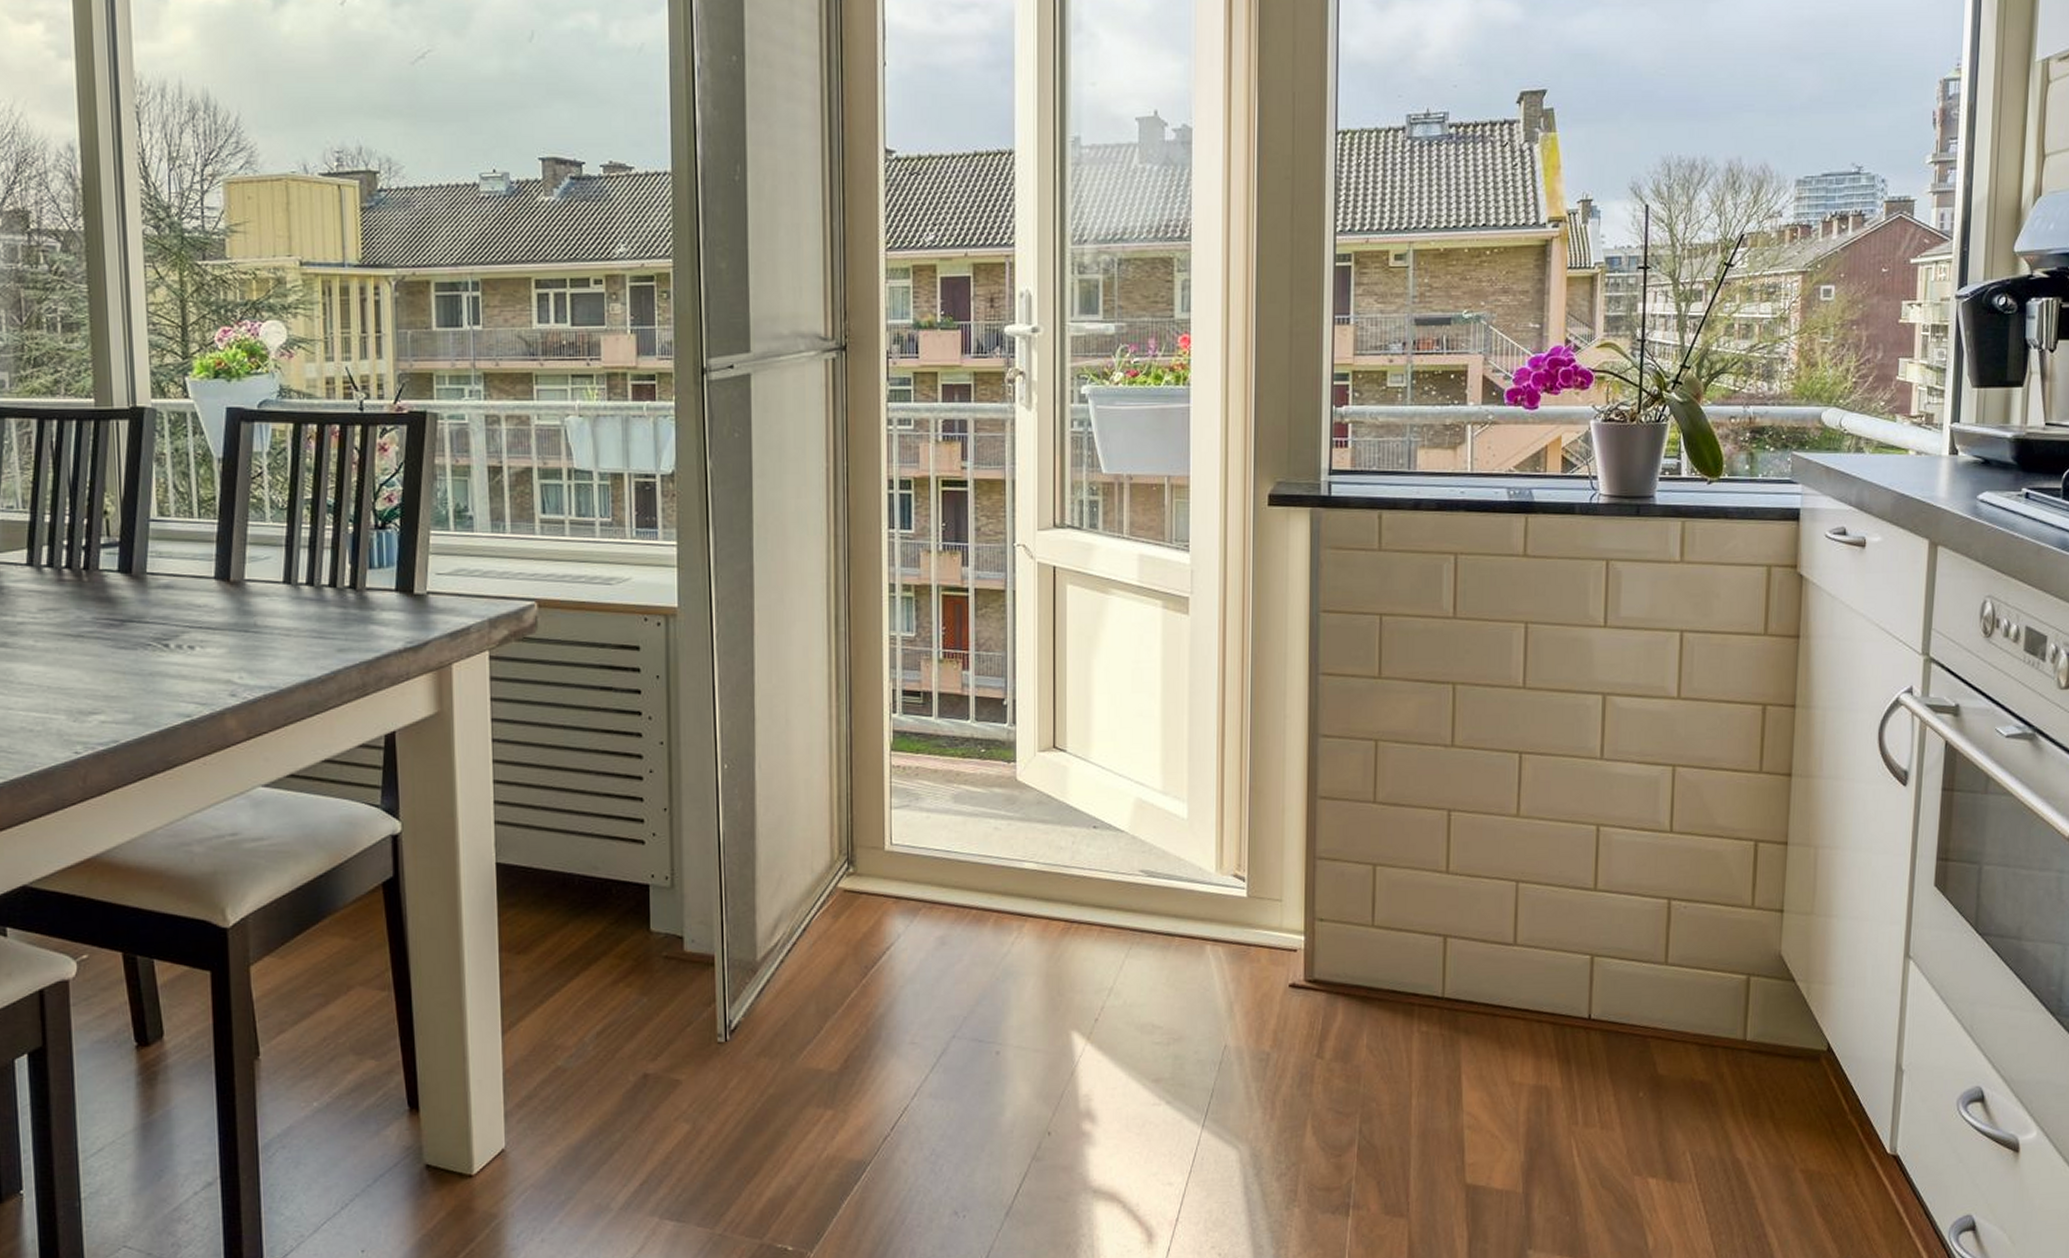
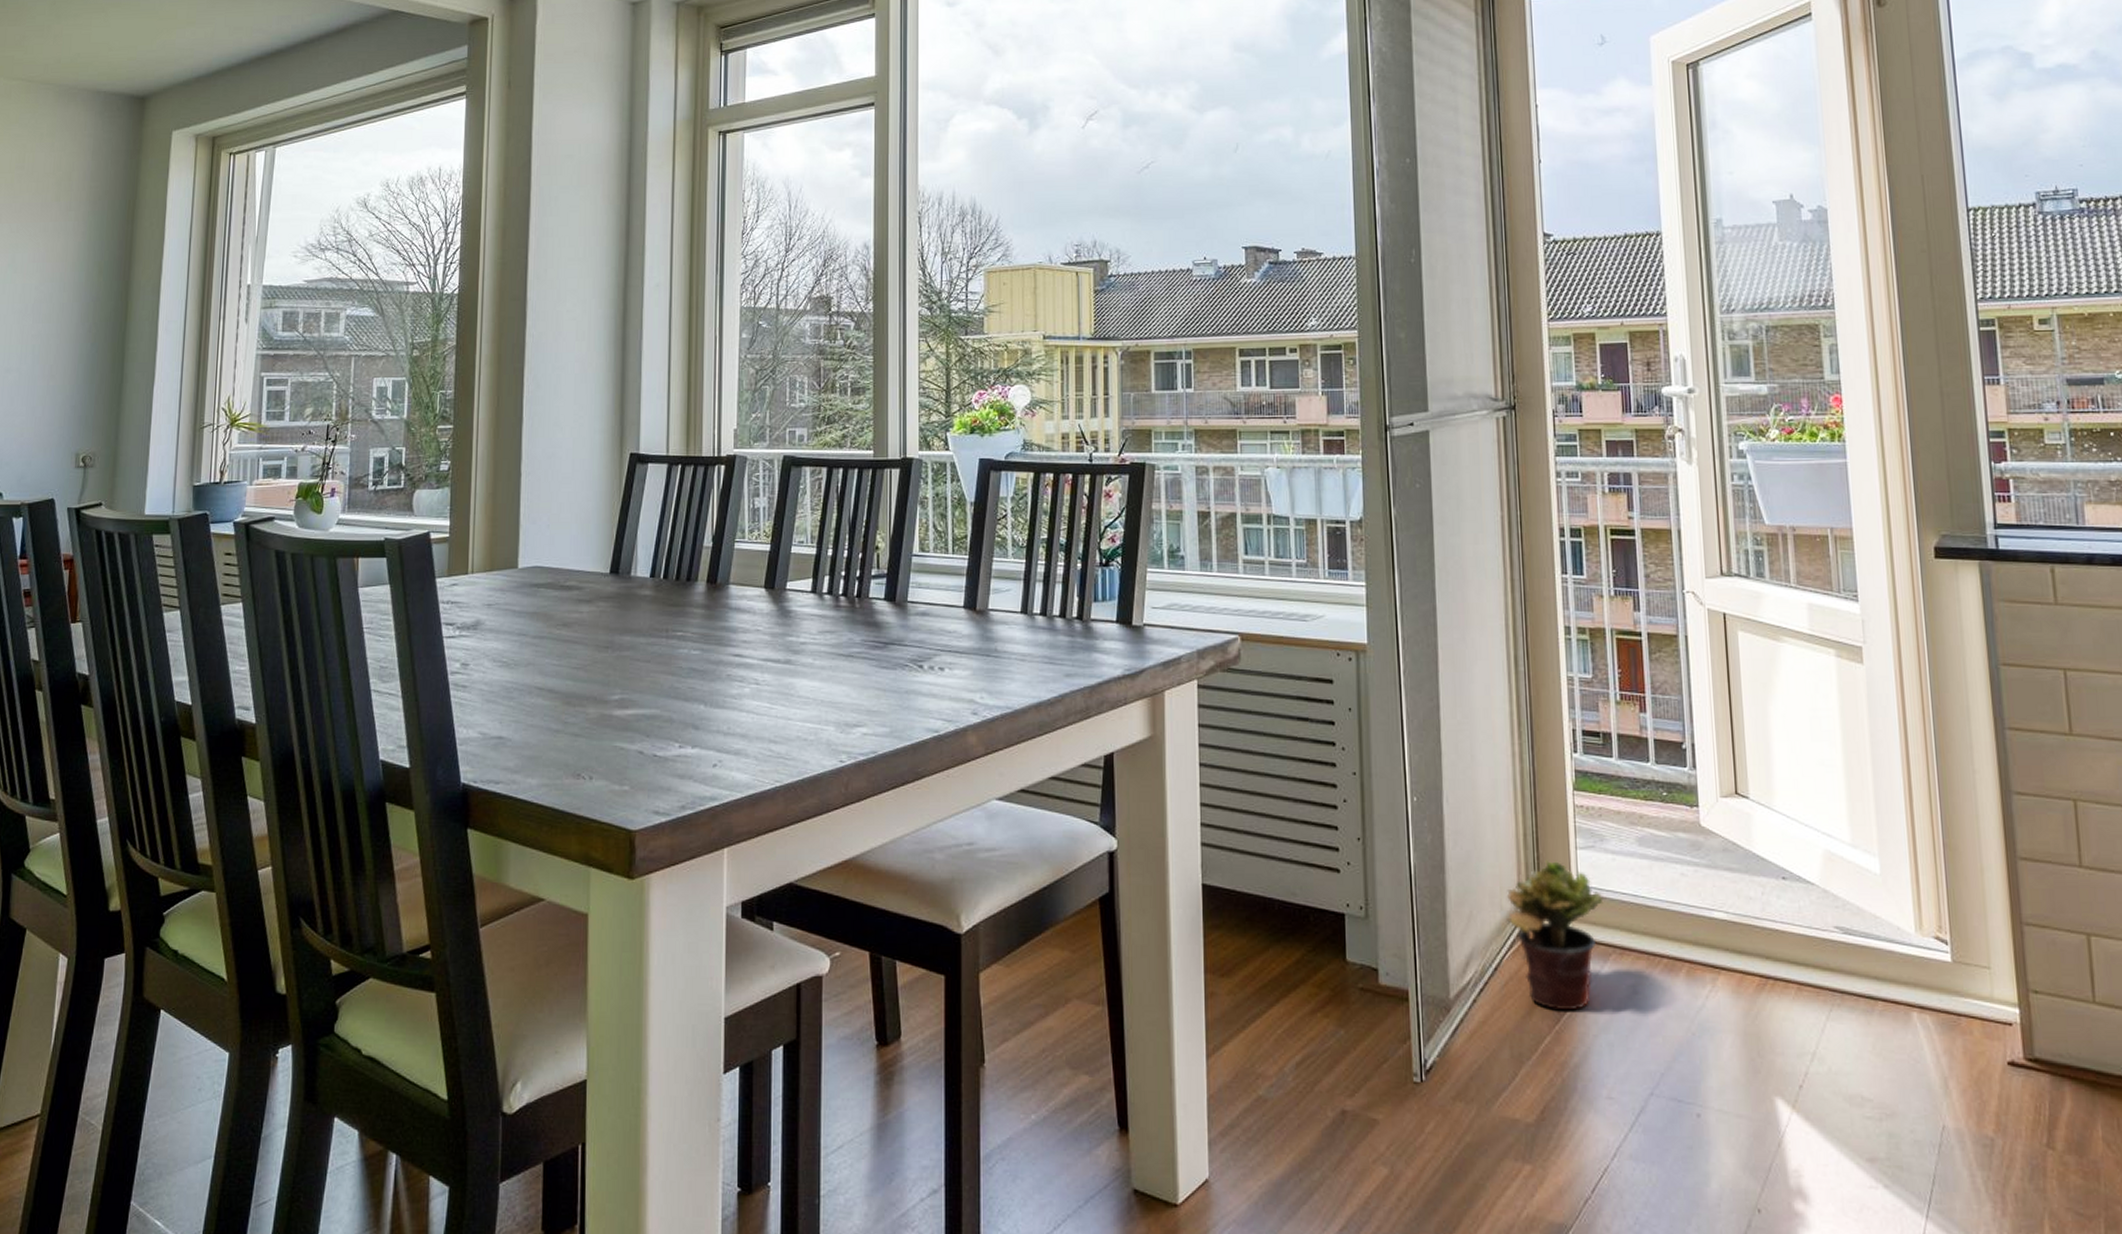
potted plant: none [817,821,916,964] -> present [1507,861,1604,1010]

